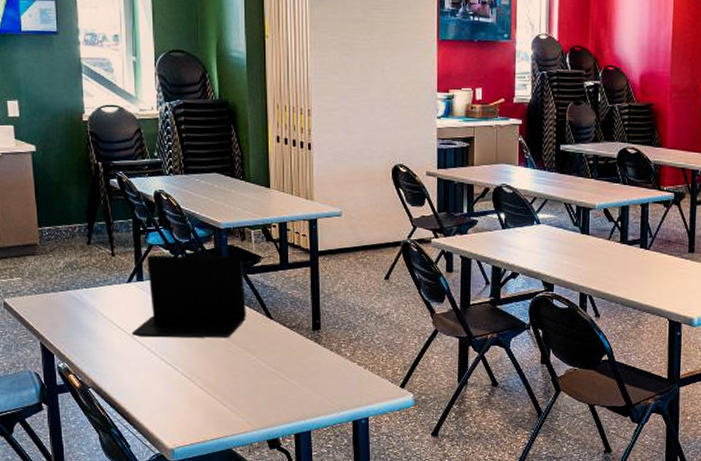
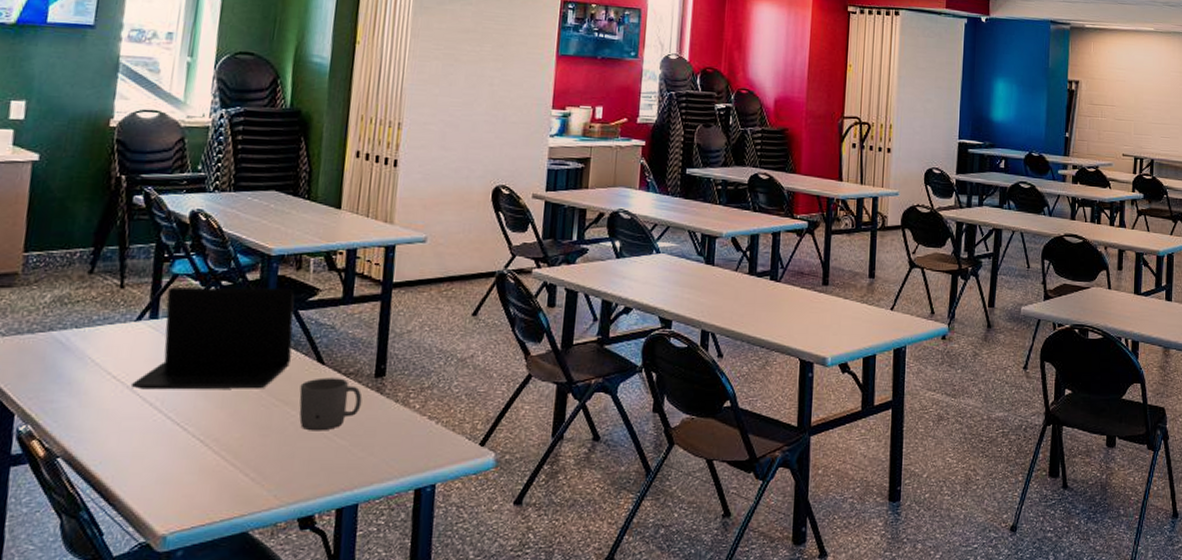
mug: none [256,330,305,373] -> present [299,377,363,431]

